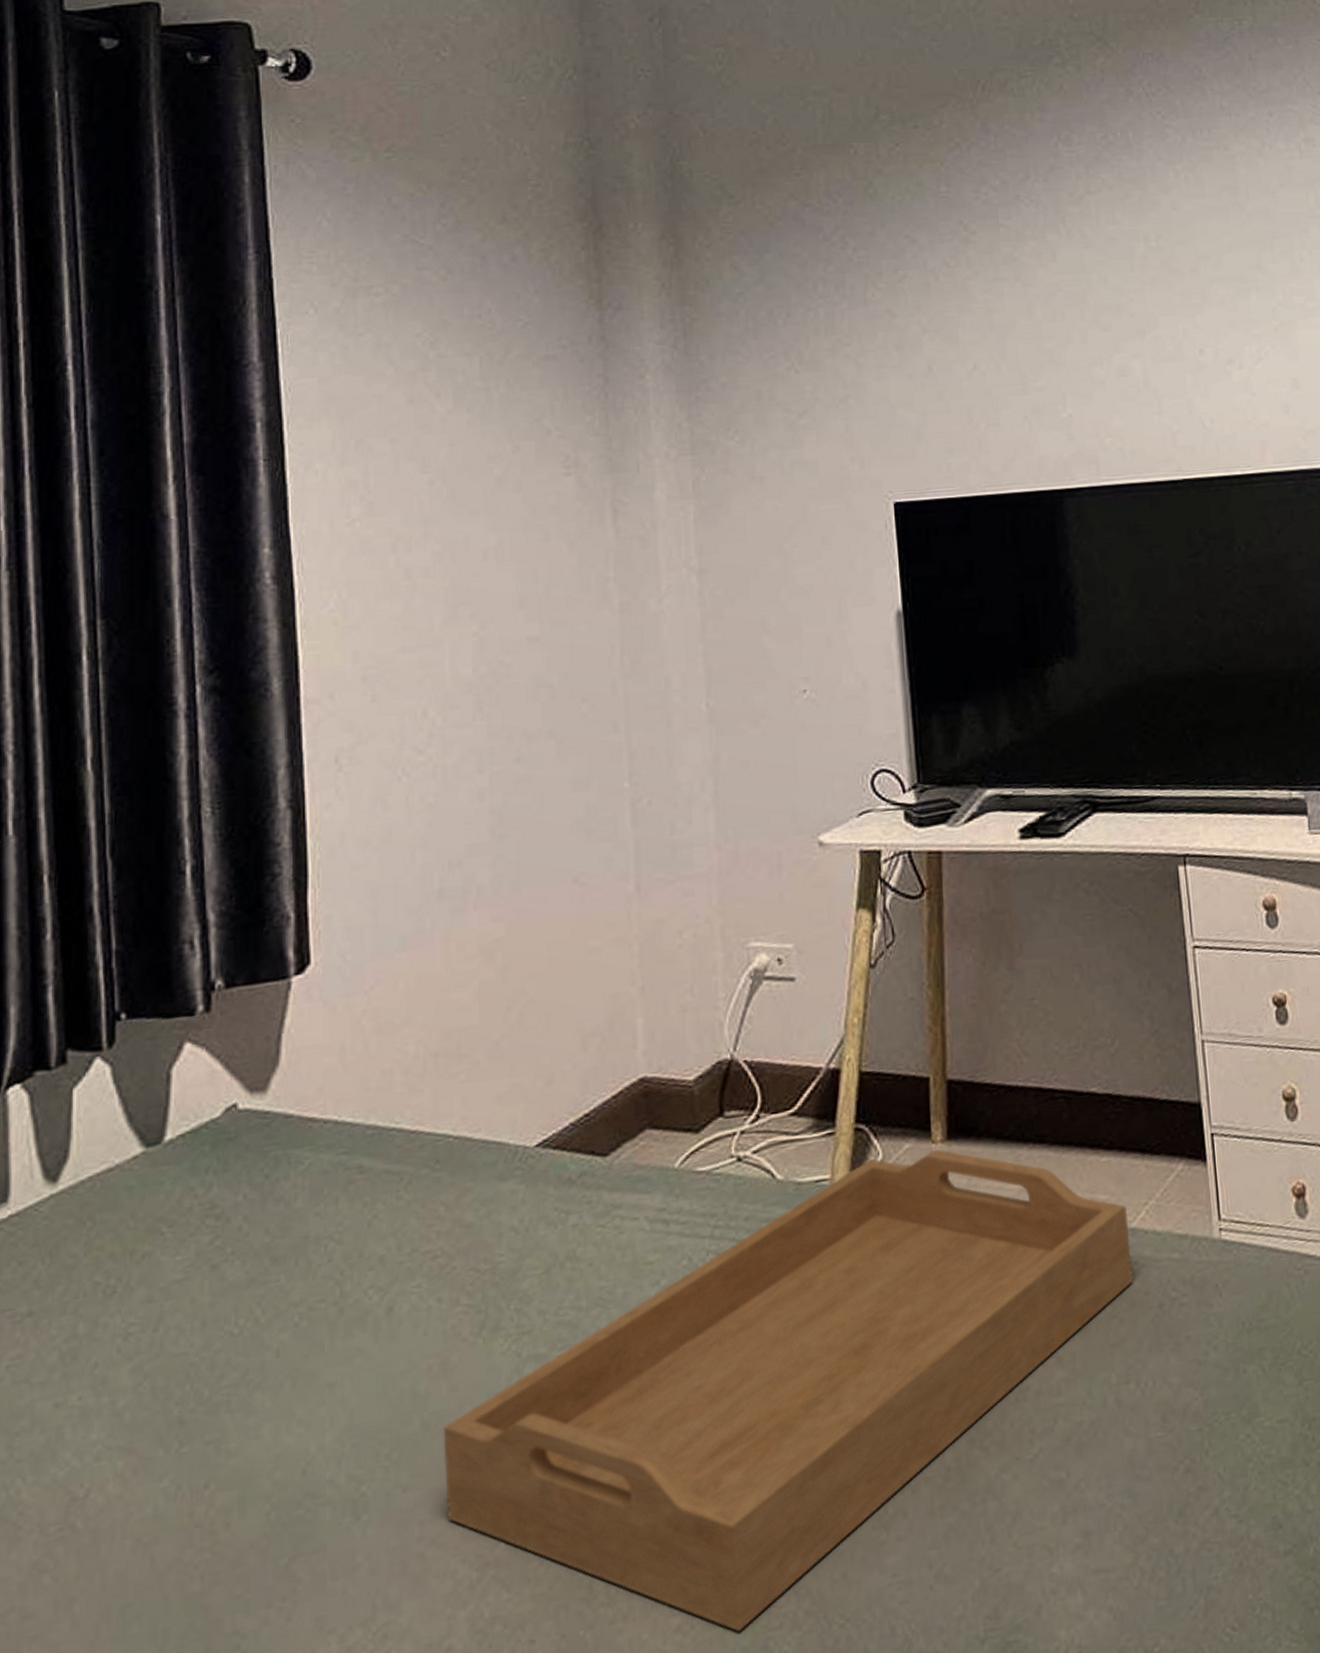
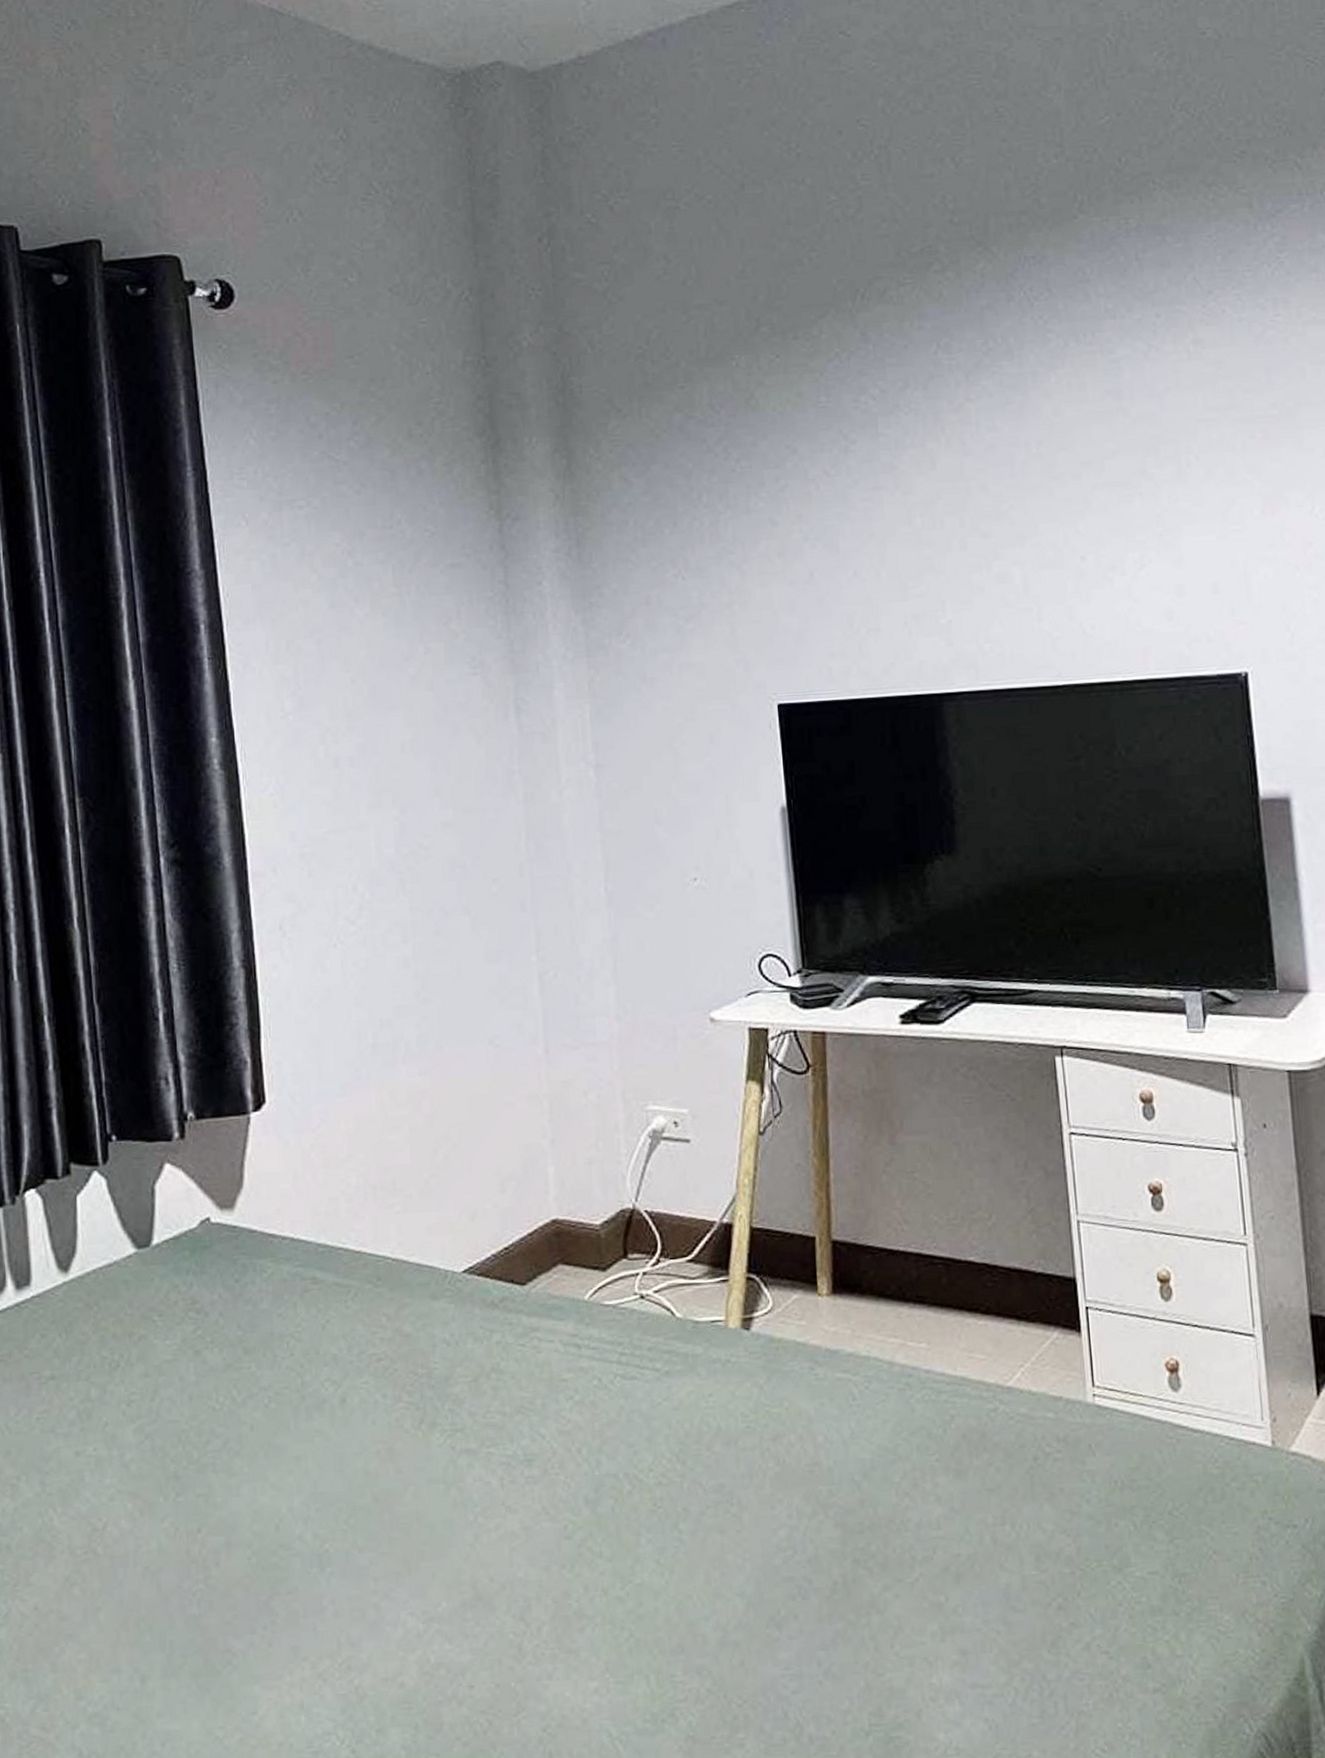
serving tray: present [443,1149,1134,1632] -> none [391,1302,1010,1700]

